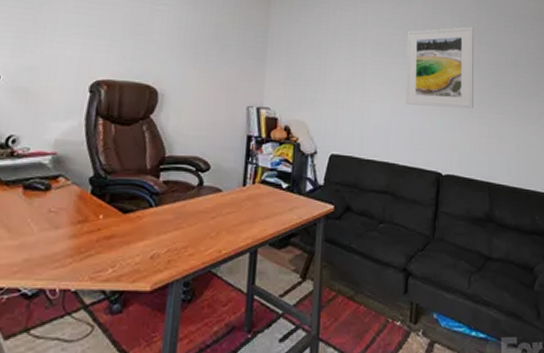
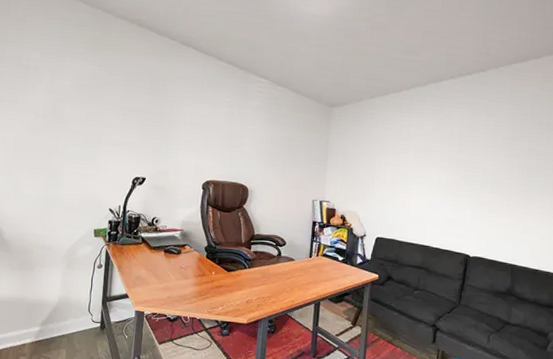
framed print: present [406,26,474,109] -> none [441,134,508,204]

